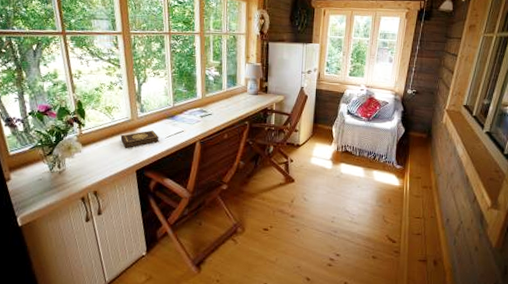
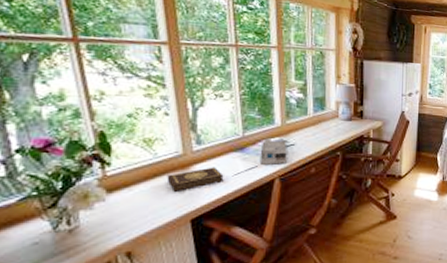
desk organizer: none [185,108,207,130] -> present [259,138,288,164]

